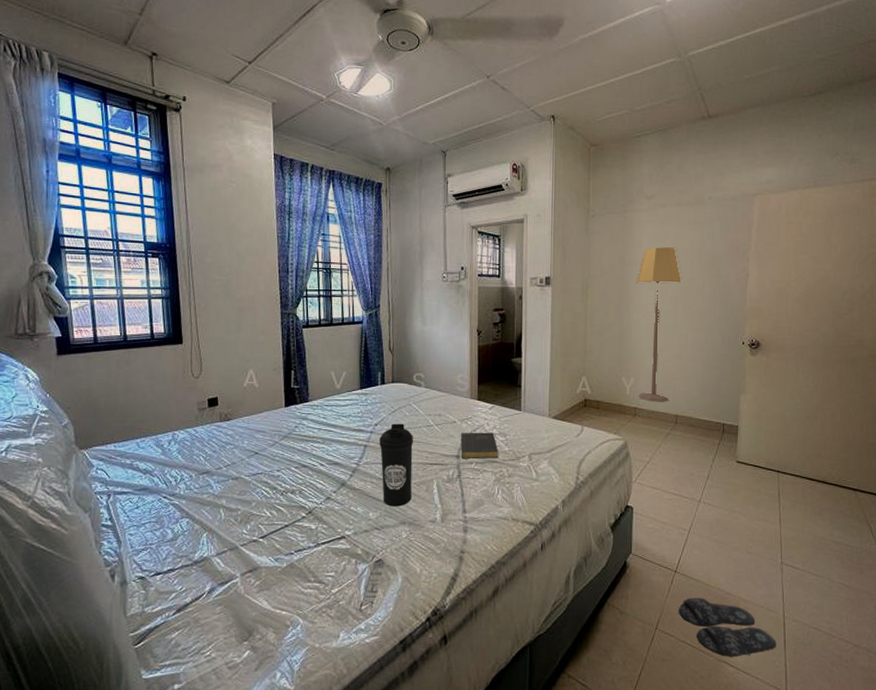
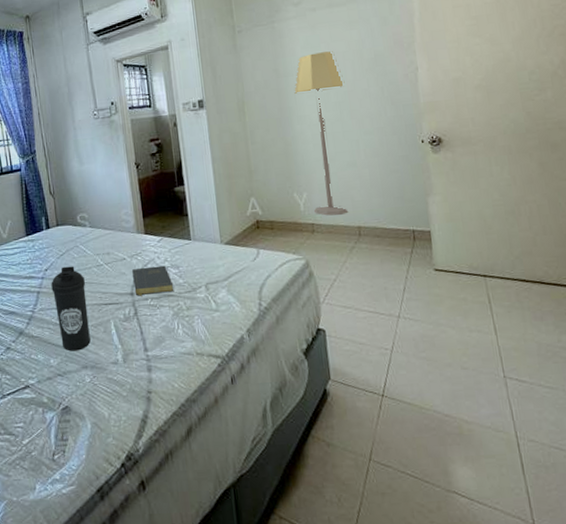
slippers: present [678,597,776,657] -> none [392,422,513,486]

